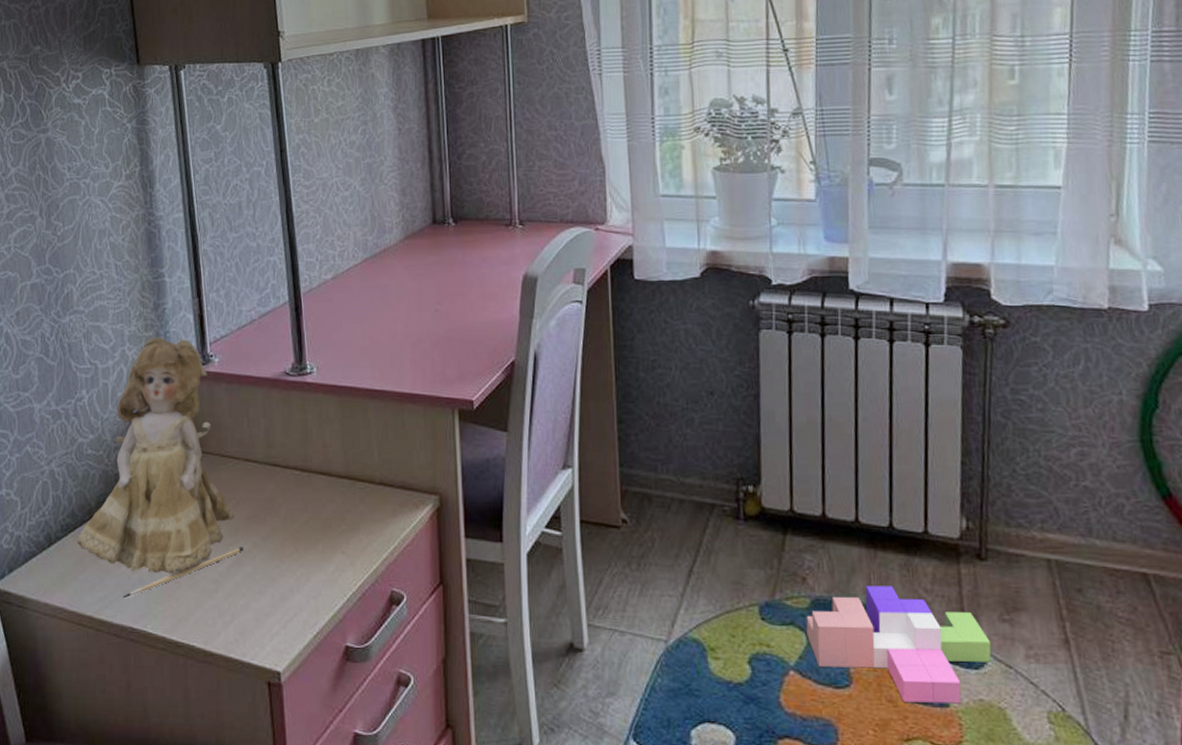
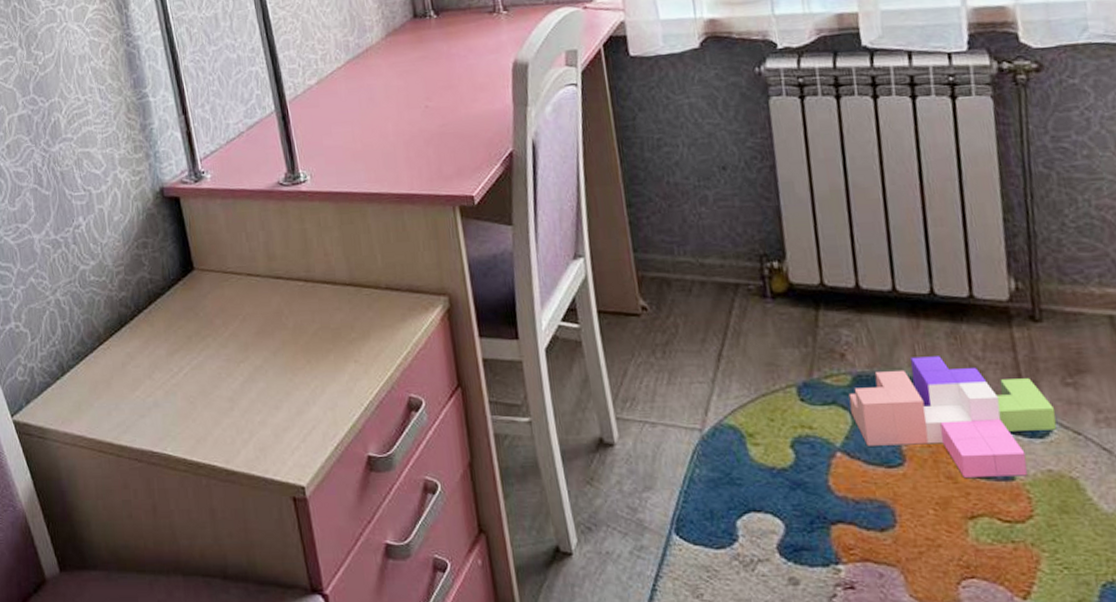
doll: present [76,337,234,574] -> none [89,157,243,395]
pencil: present [123,547,243,599] -> none [140,363,255,423]

